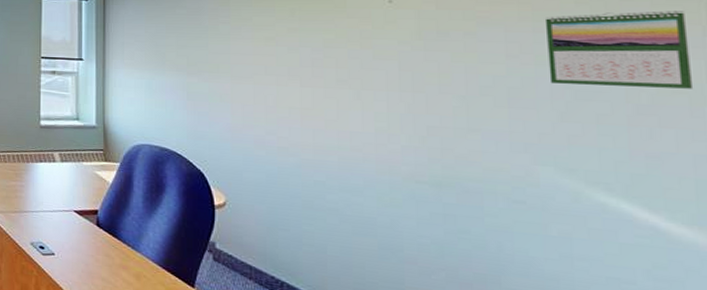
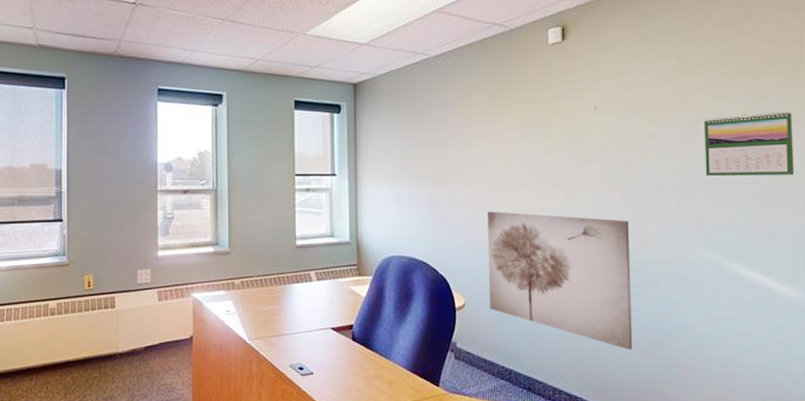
wall art: none [253,106,449,280] -> present [488,211,633,350]

